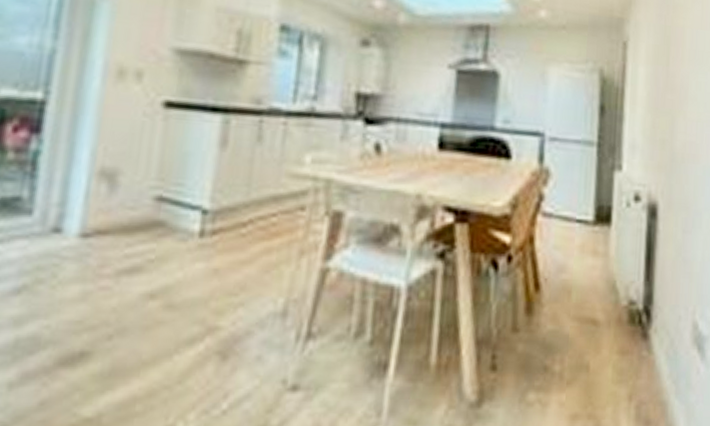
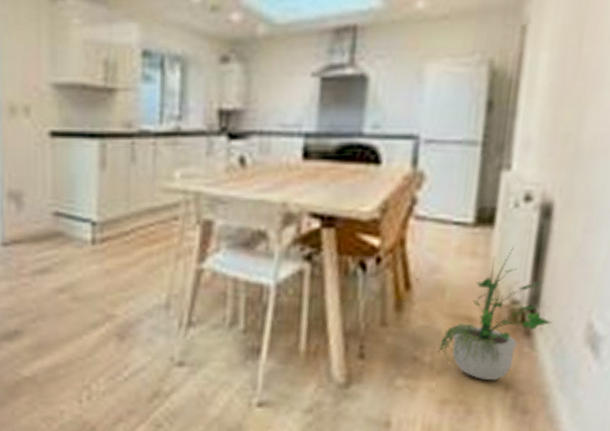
potted plant: none [565,245,664,389] -> present [436,246,552,380]

